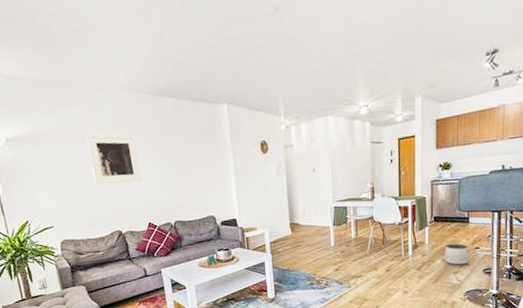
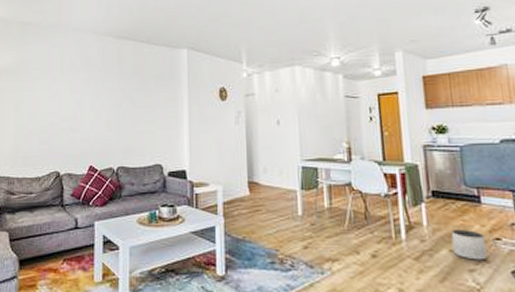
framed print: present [86,134,142,185] -> none [43,71,91,121]

